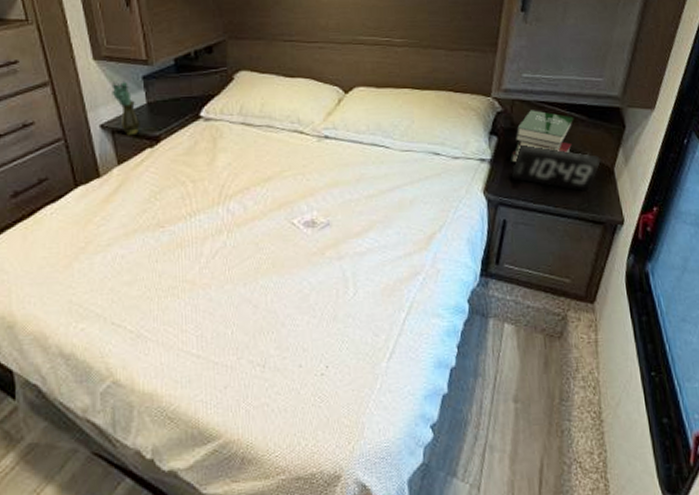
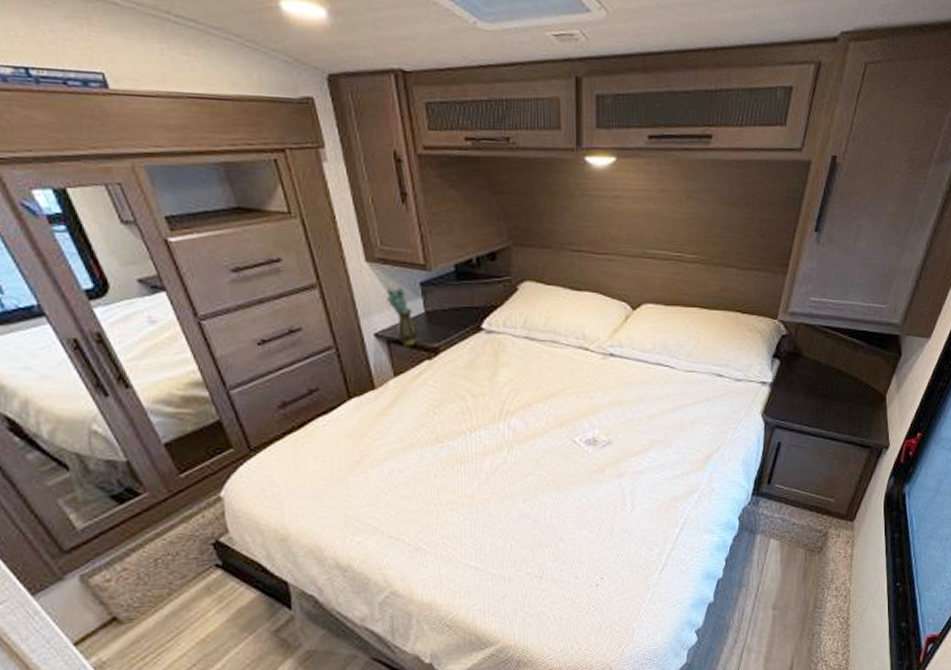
books: present [510,110,574,163] -> none [789,334,855,387]
alarm clock: present [512,144,601,192] -> none [791,369,874,417]

